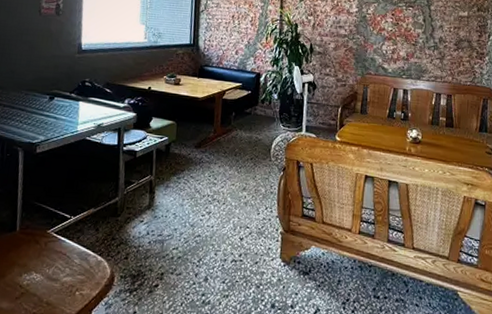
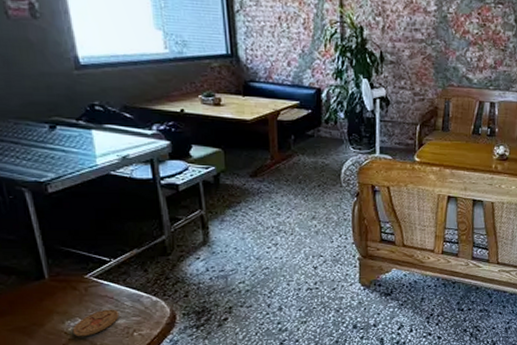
coaster: none [26,265,68,292] -> present [72,309,120,337]

